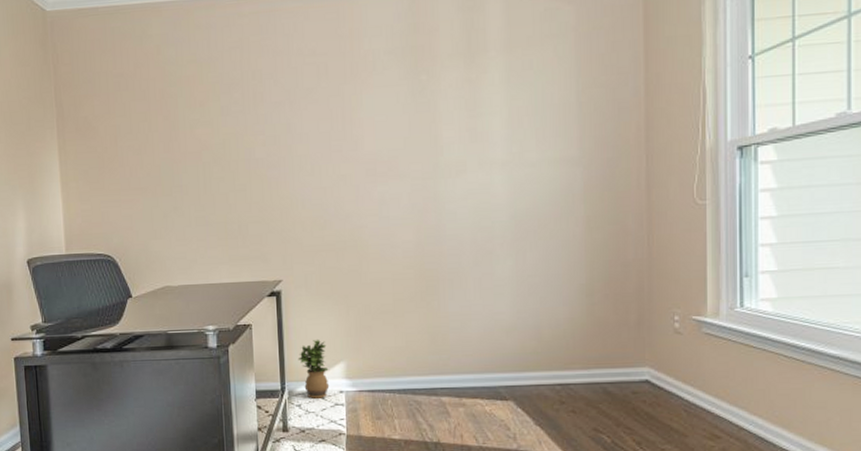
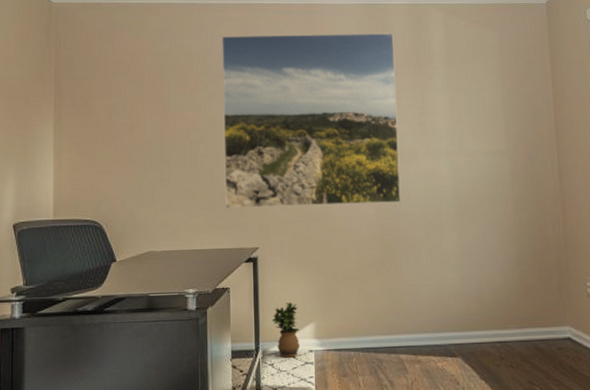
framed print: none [233,16,446,238] -> present [222,32,402,208]

